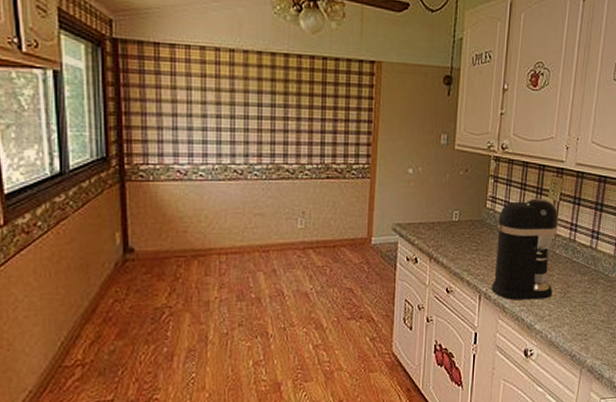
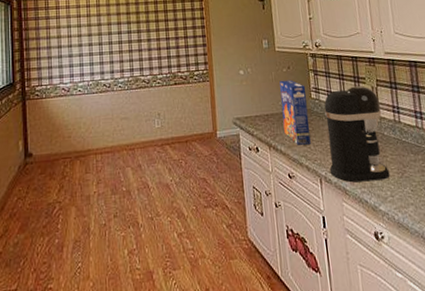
cereal box: none [449,184,482,258] -> present [279,79,311,145]

